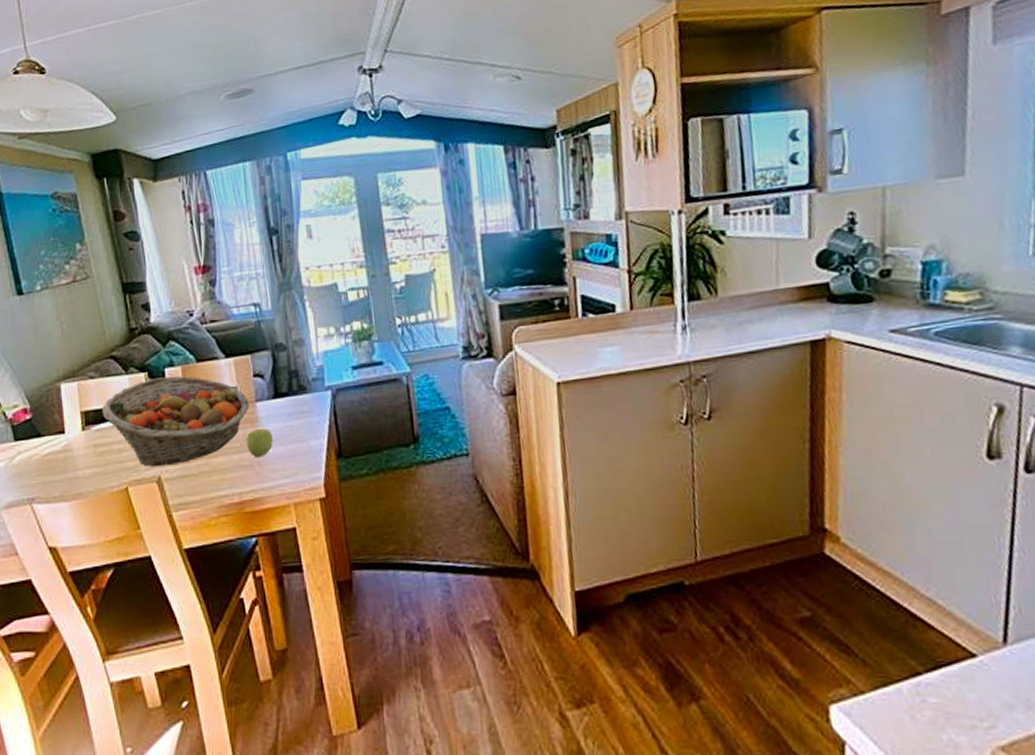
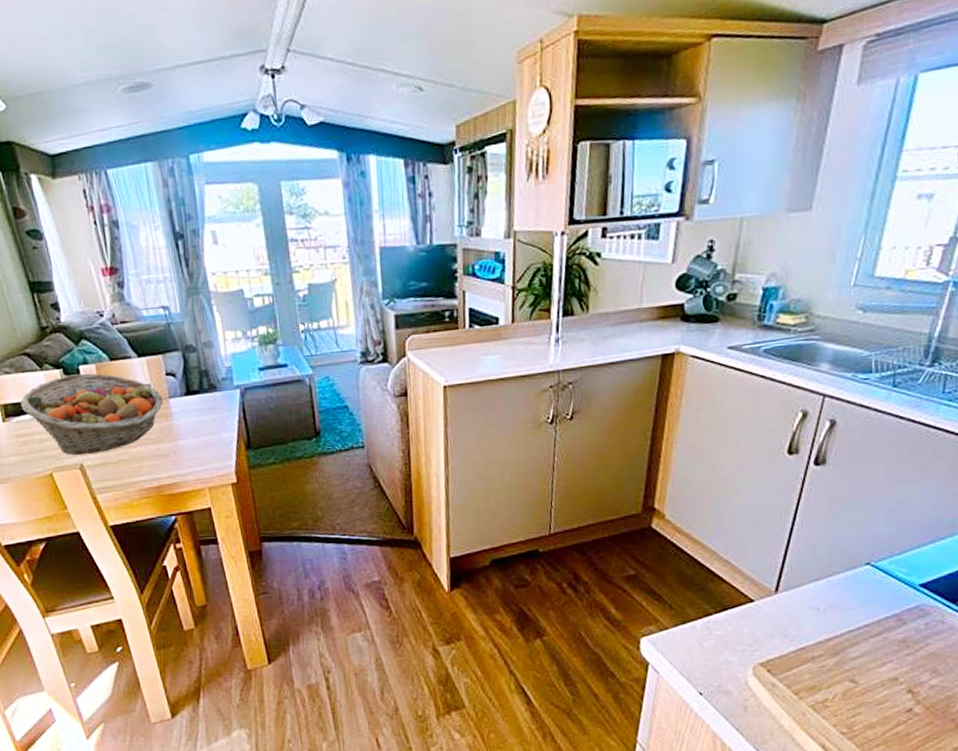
apple: present [246,428,273,458] -> none [162,421,187,448]

